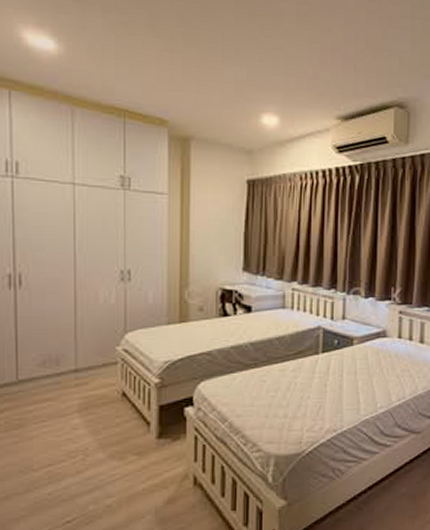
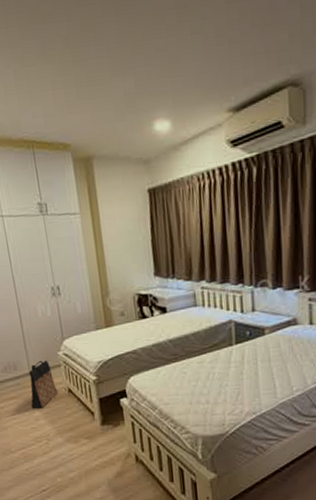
bag: none [70,356,109,415] -> present [29,360,59,409]

